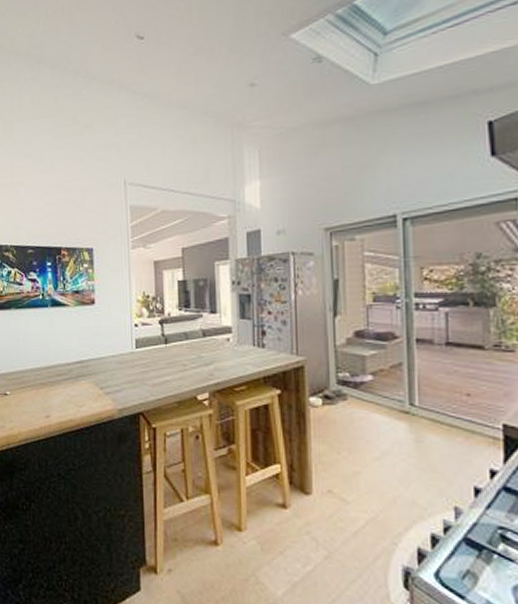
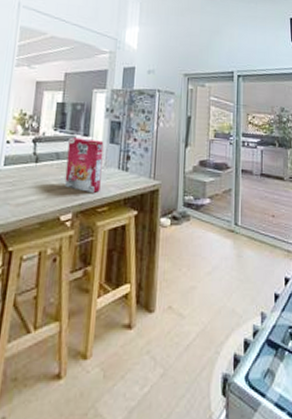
cereal box: none [195,315,235,371] -> present [64,137,104,193]

